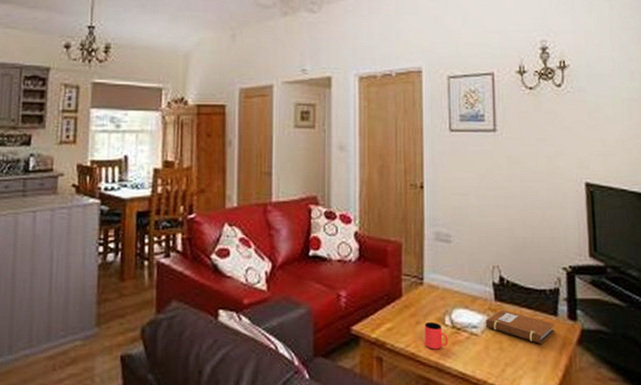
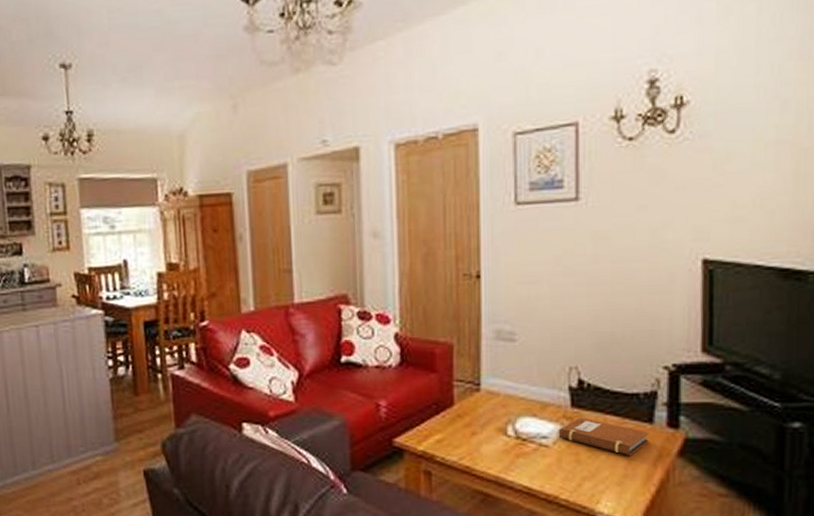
cup: present [424,322,448,350] -> none [481,433,511,463]

